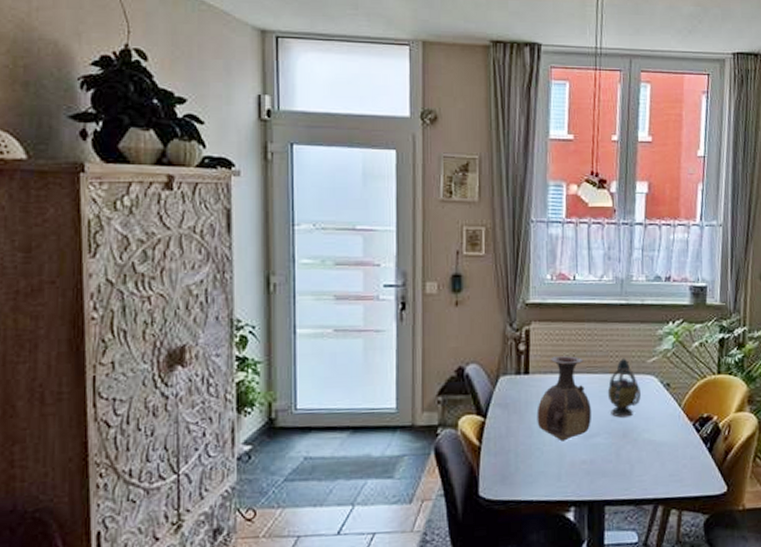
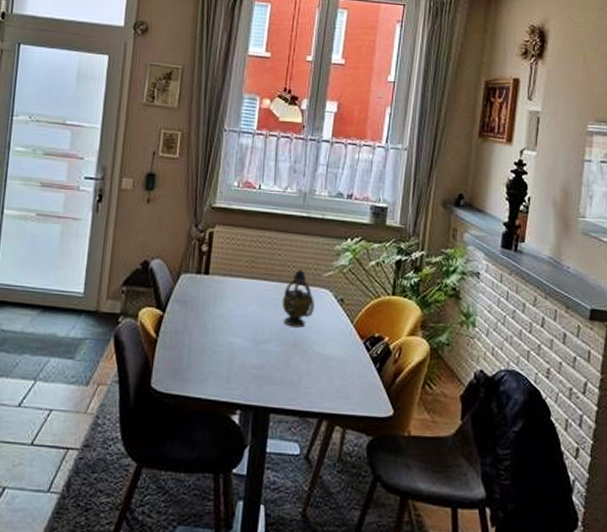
vase: present [536,356,591,442] -> none [212,260,265,344]

